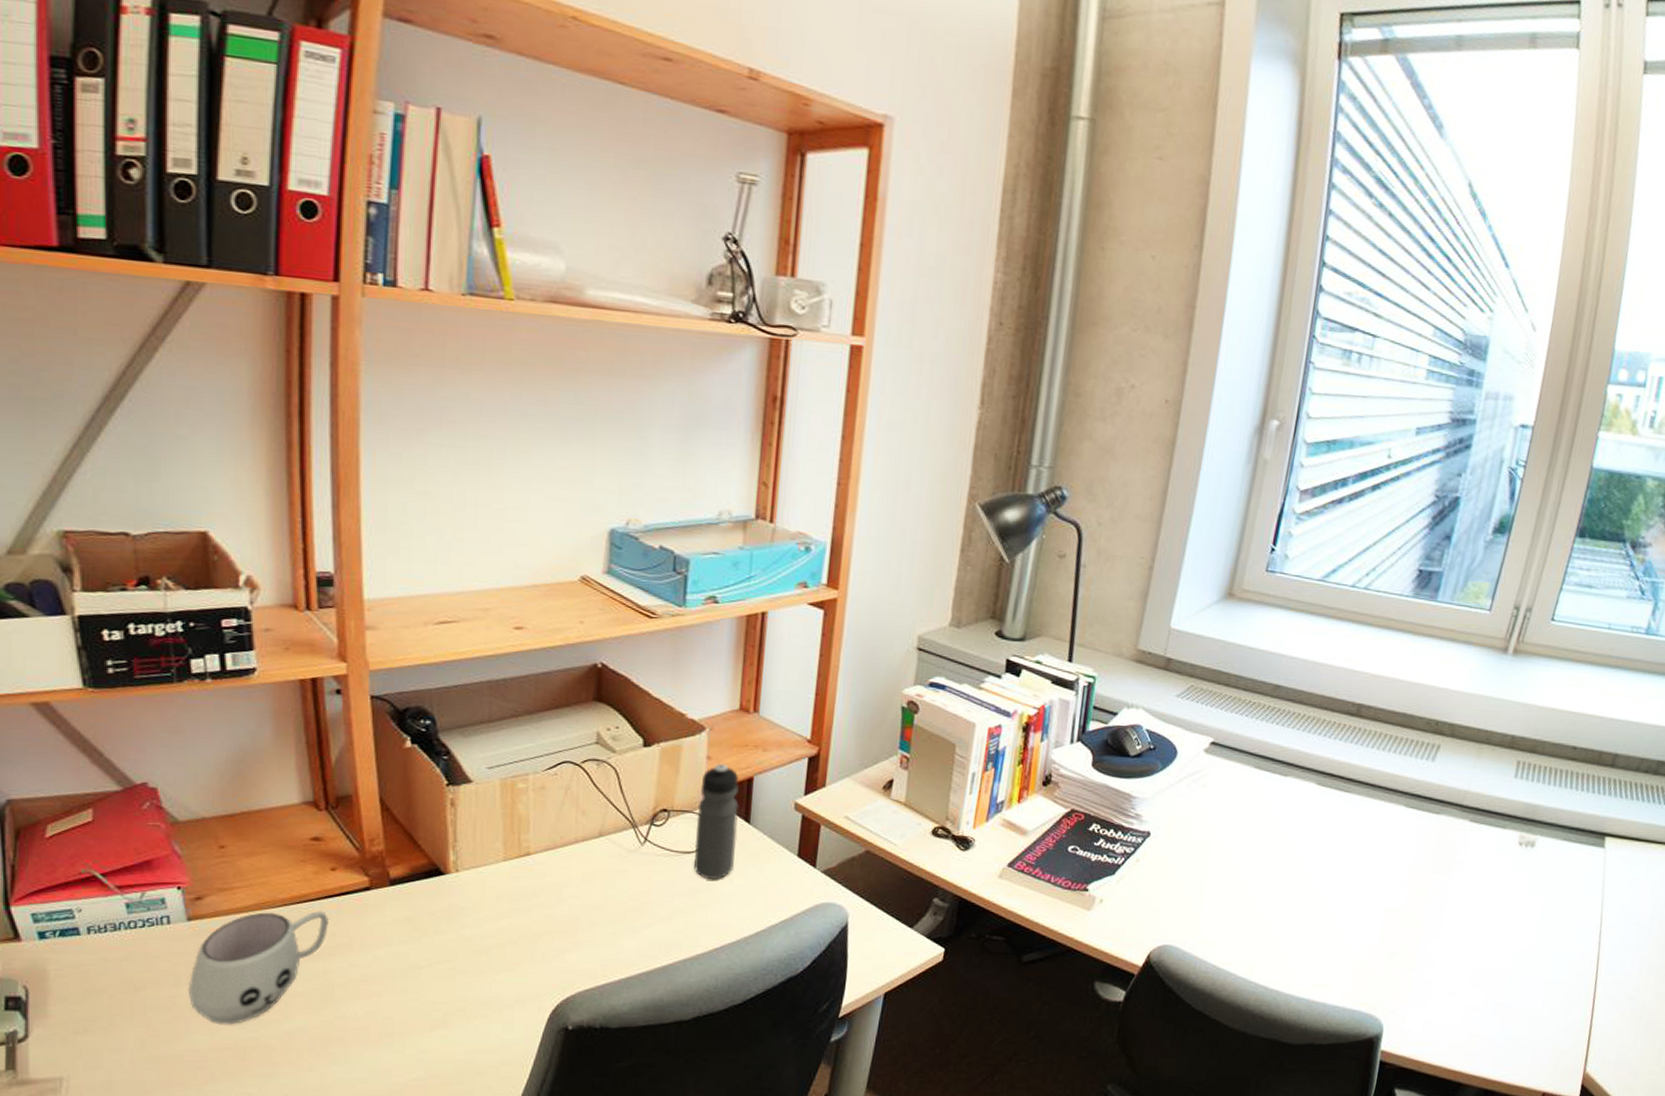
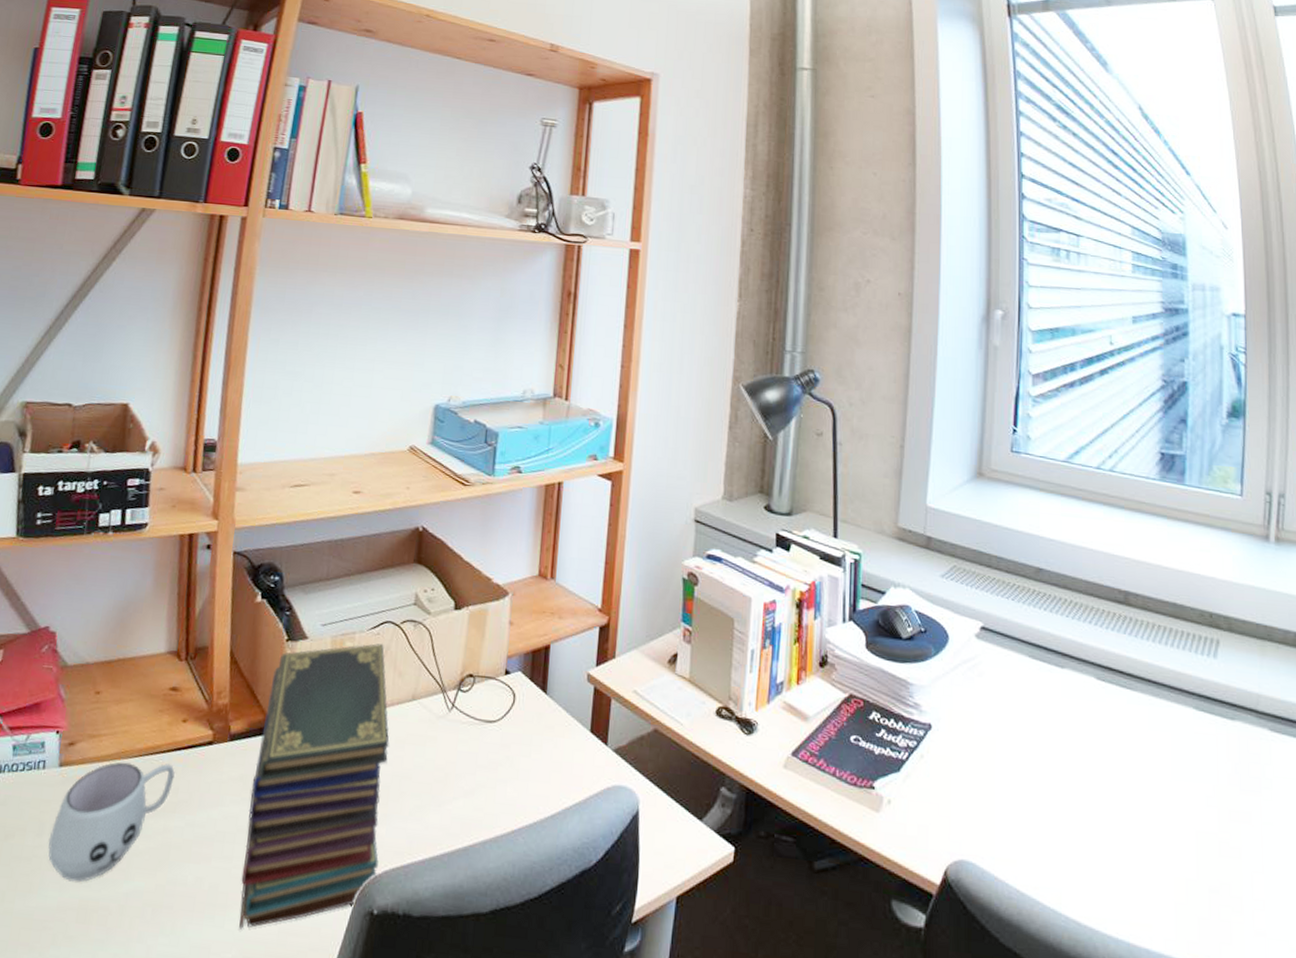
book stack: none [419,784,576,1052] -> present [239,643,390,929]
water bottle: present [694,763,739,880] -> none [495,629,537,754]

